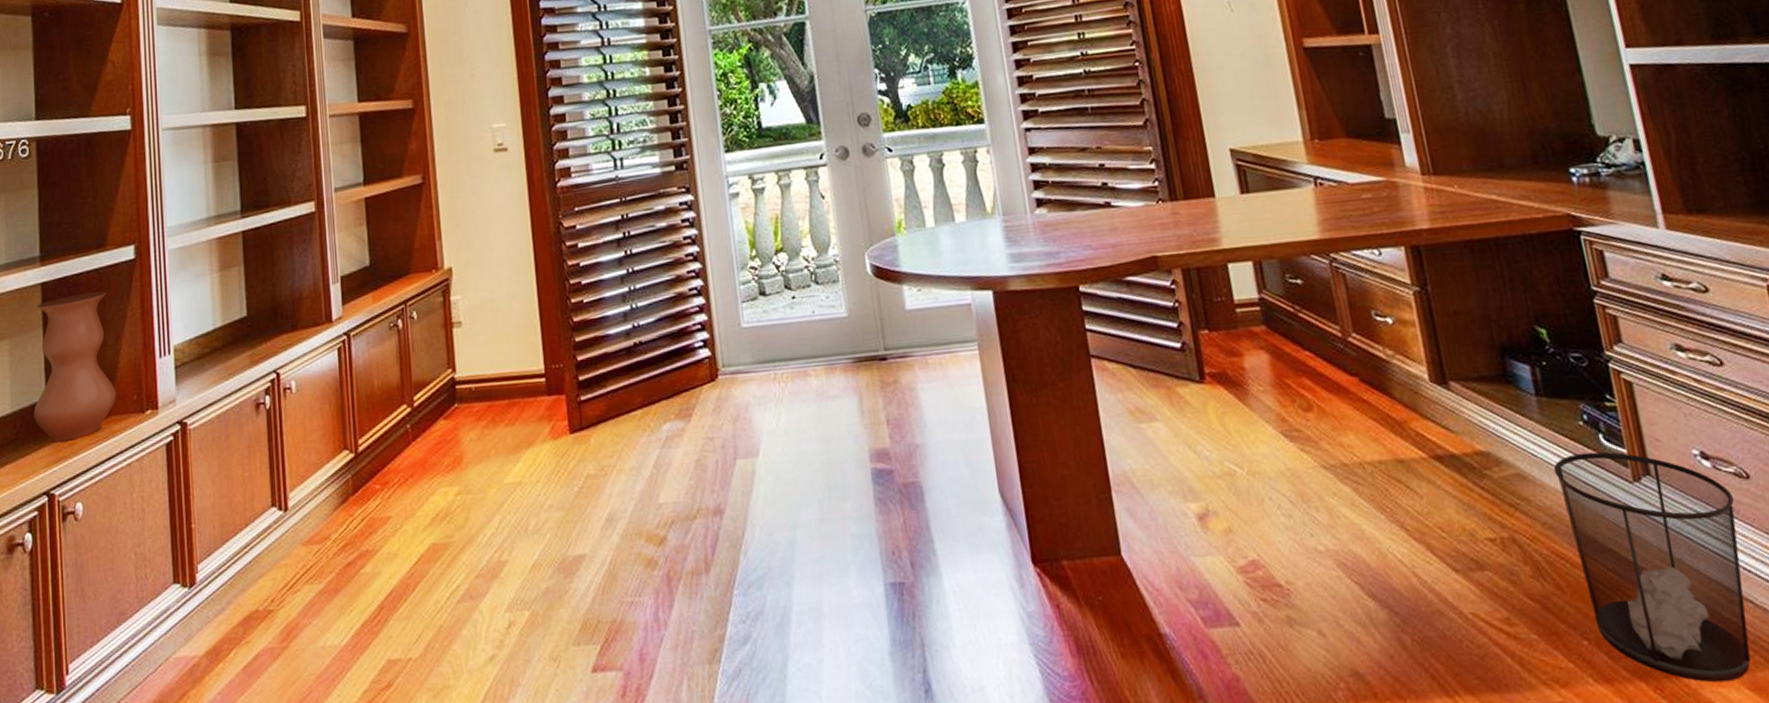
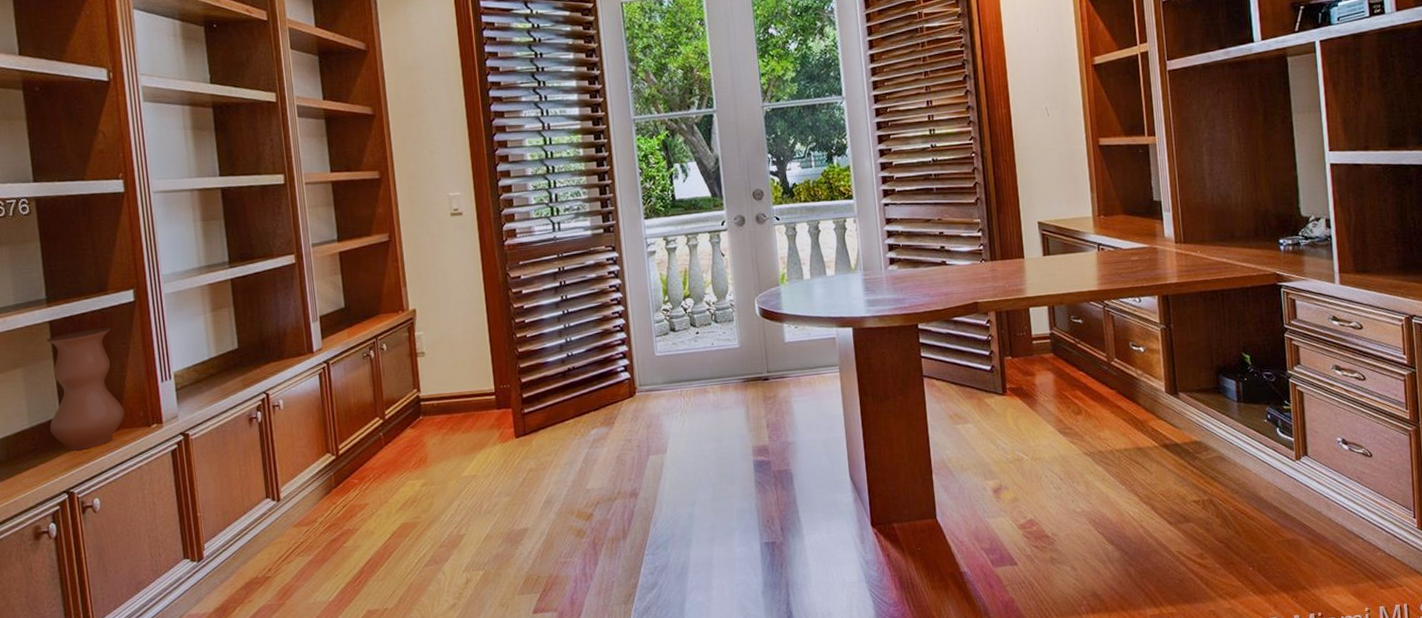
waste bin: present [1553,451,1751,683] -> none [1243,440,1361,592]

